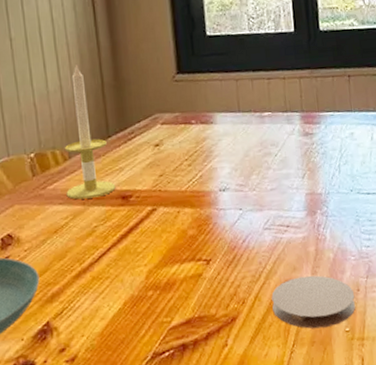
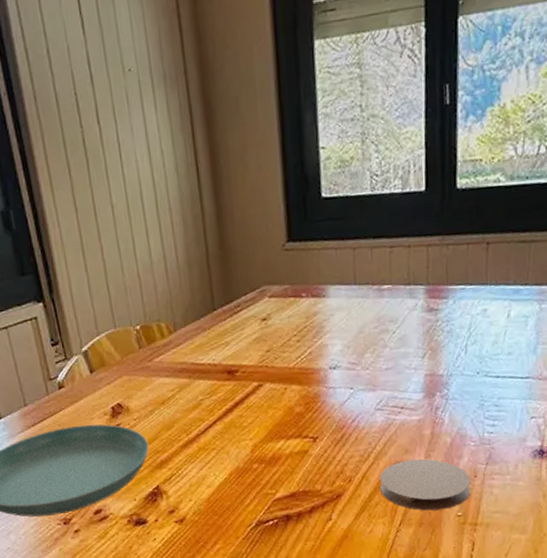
candle: present [64,63,116,200] -> none [169,231,222,373]

